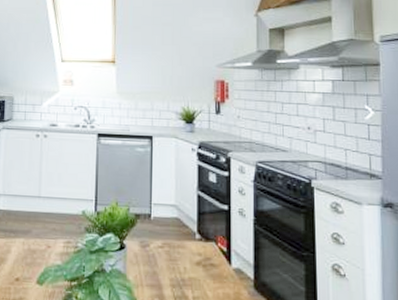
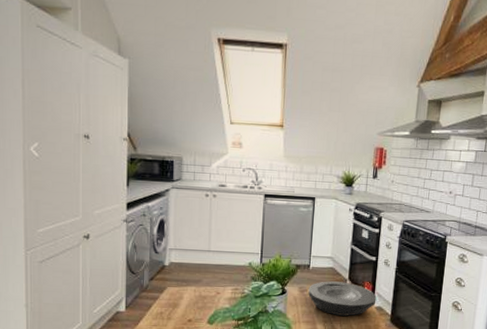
plate: none [151,234,234,280] -> present [308,281,377,317]

